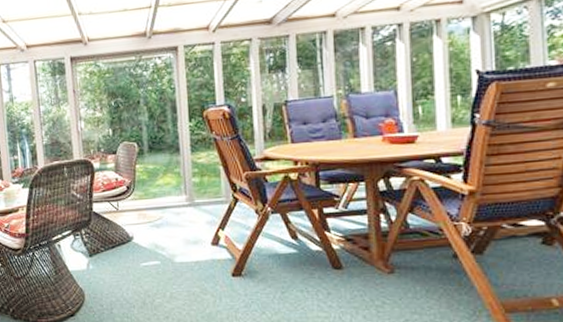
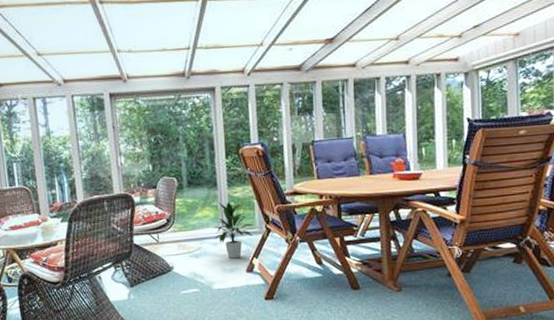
indoor plant: none [175,167,221,230] -> present [213,201,255,259]

